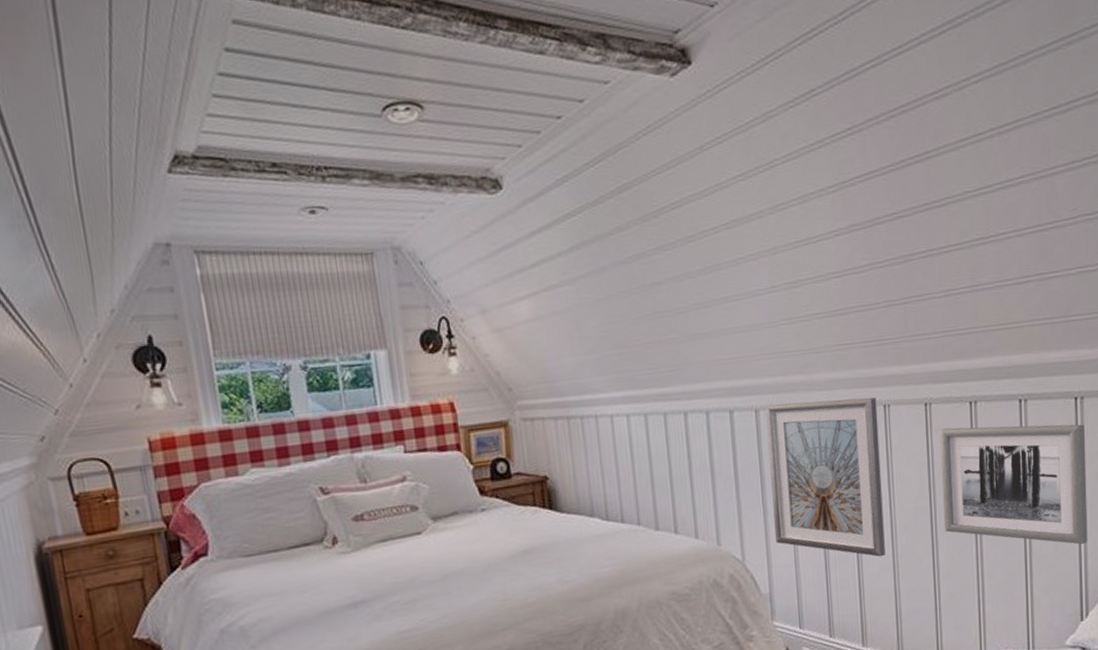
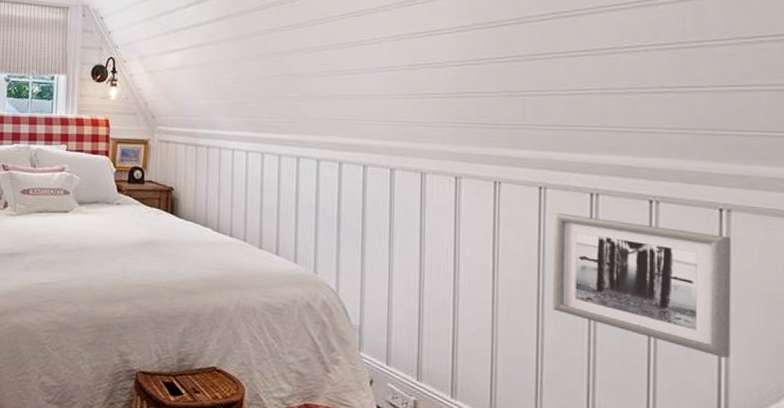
picture frame: present [766,397,885,557] -> none [371,163,487,319]

